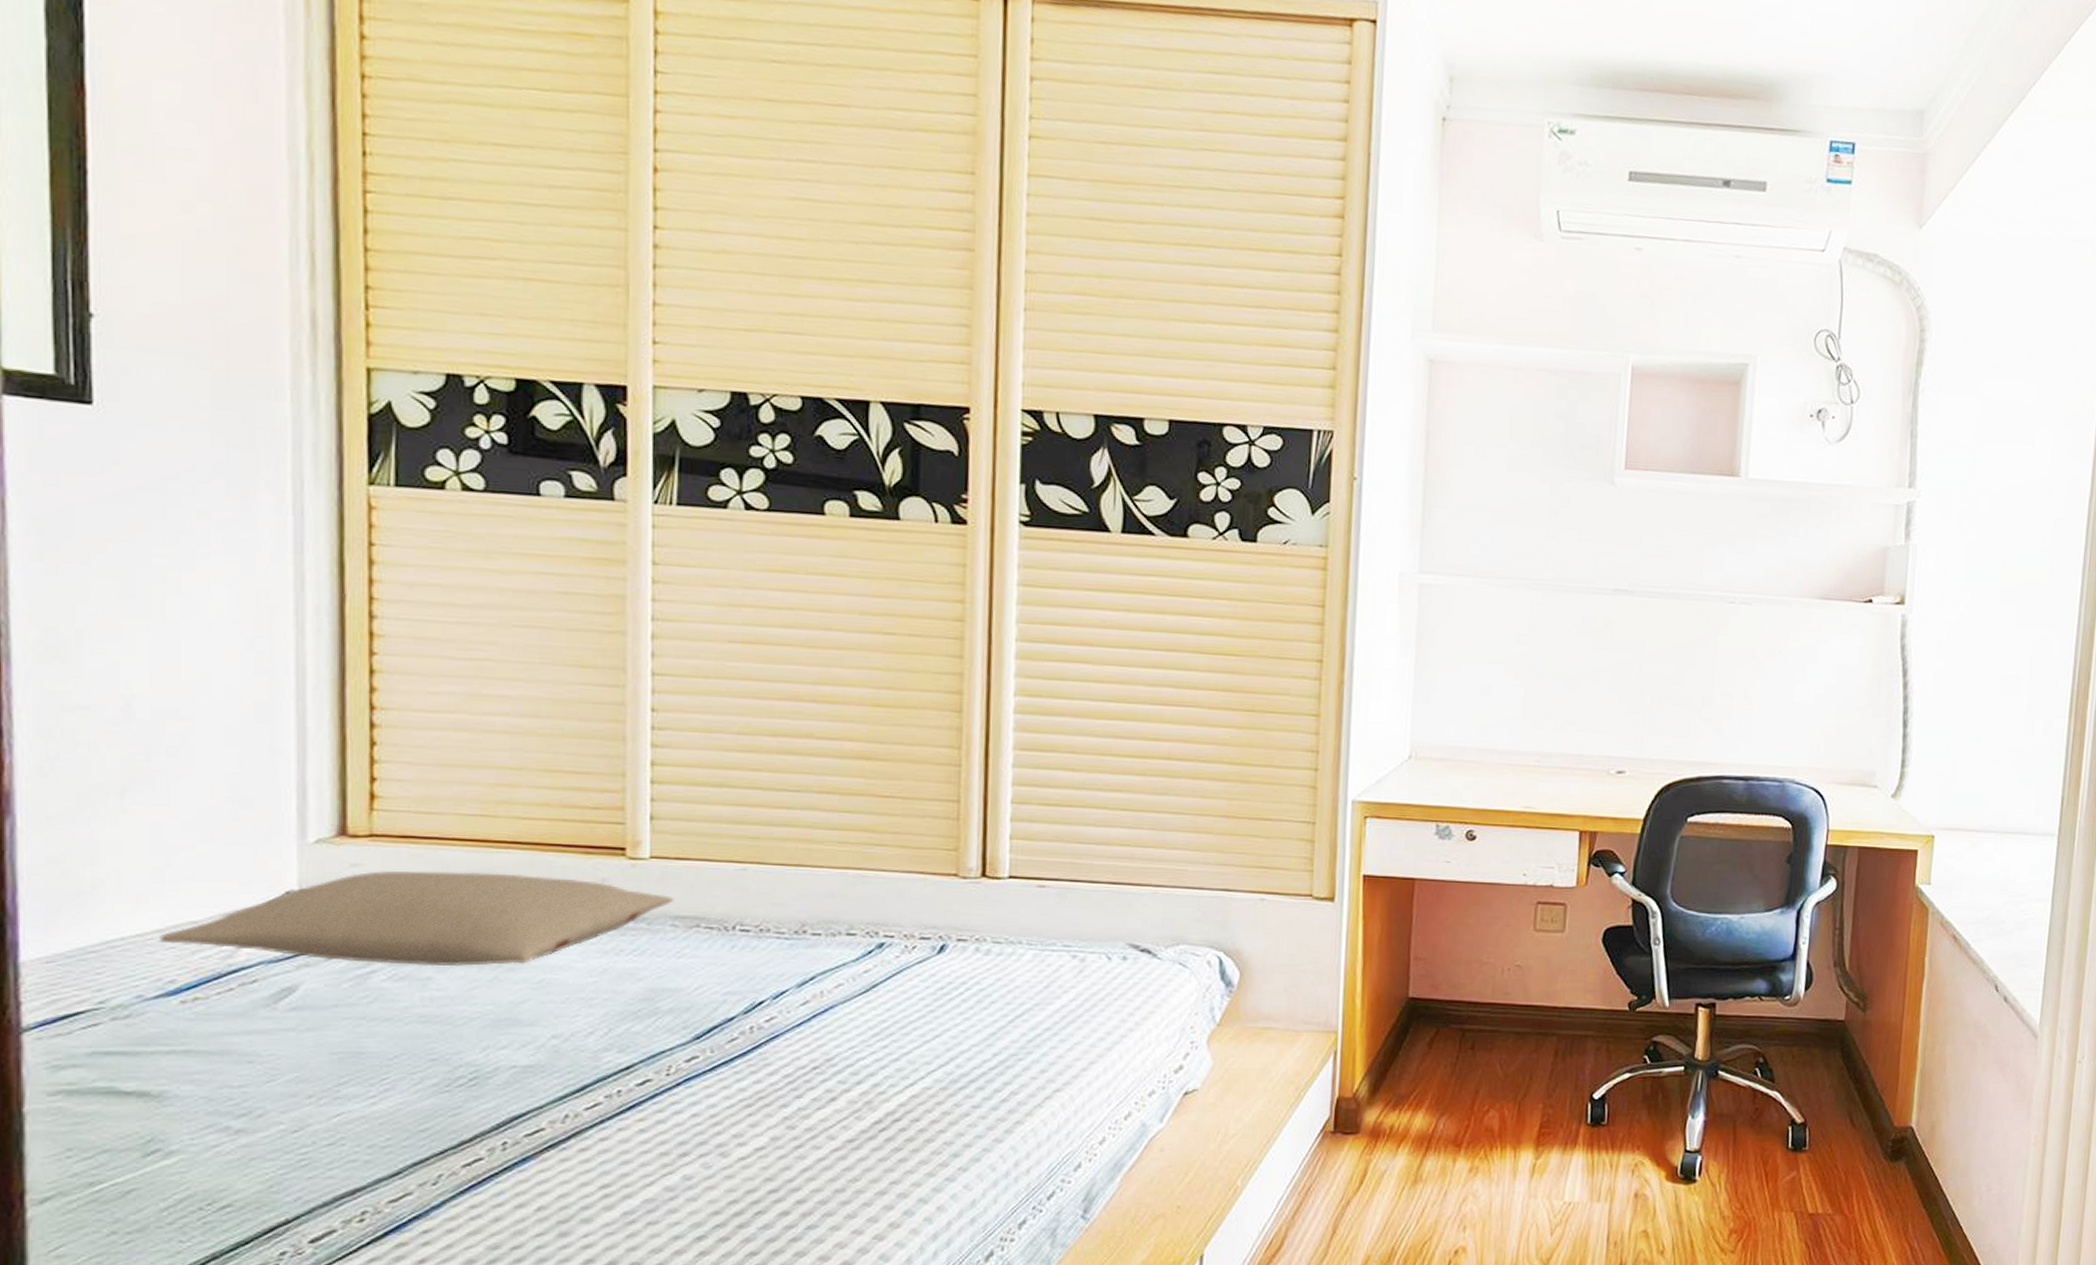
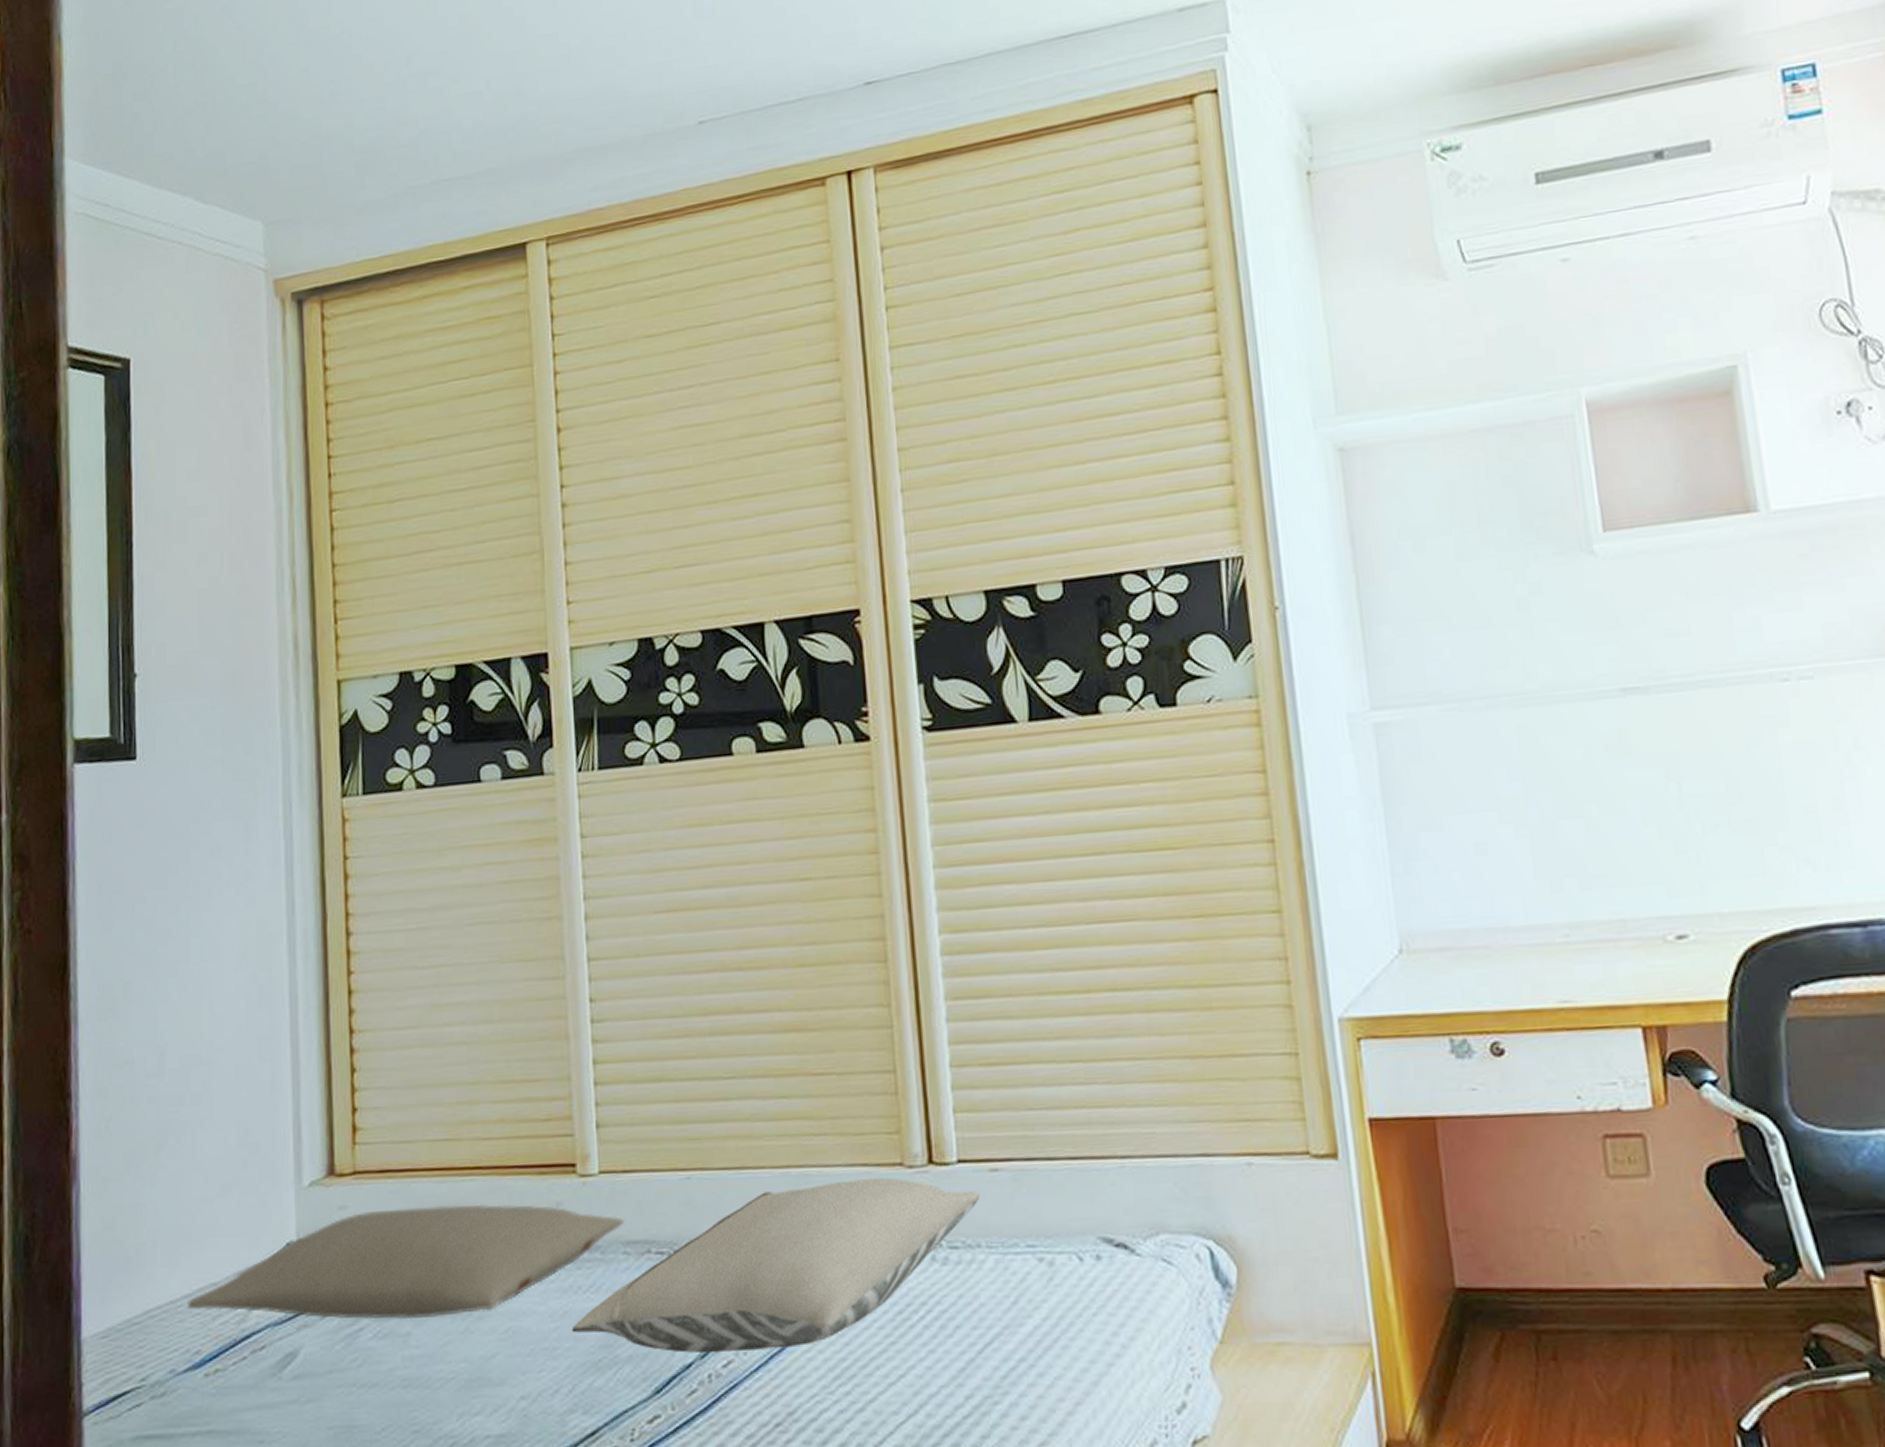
pillow: none [611,883,1026,1011] -> present [571,1178,980,1353]

